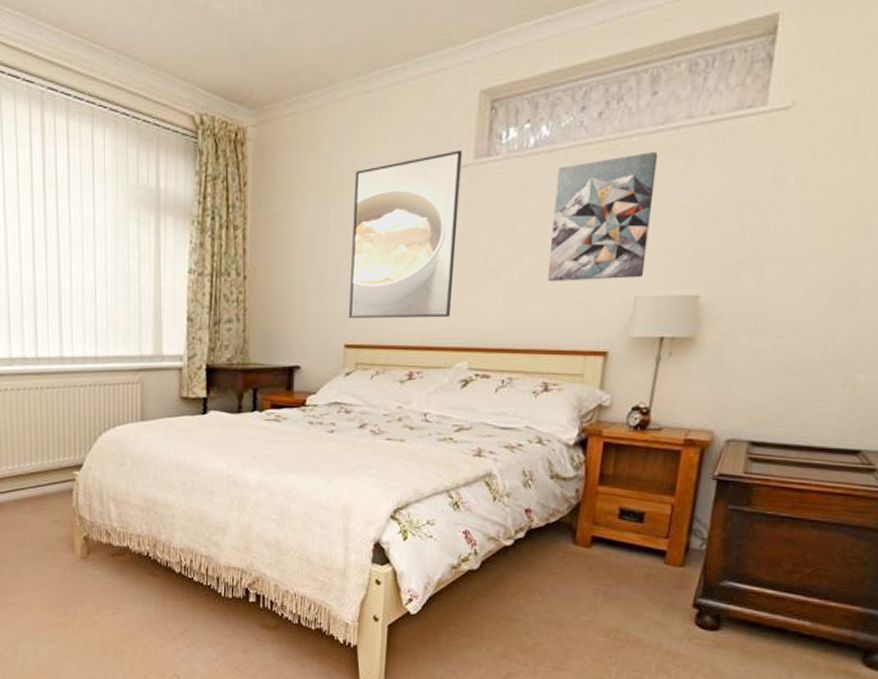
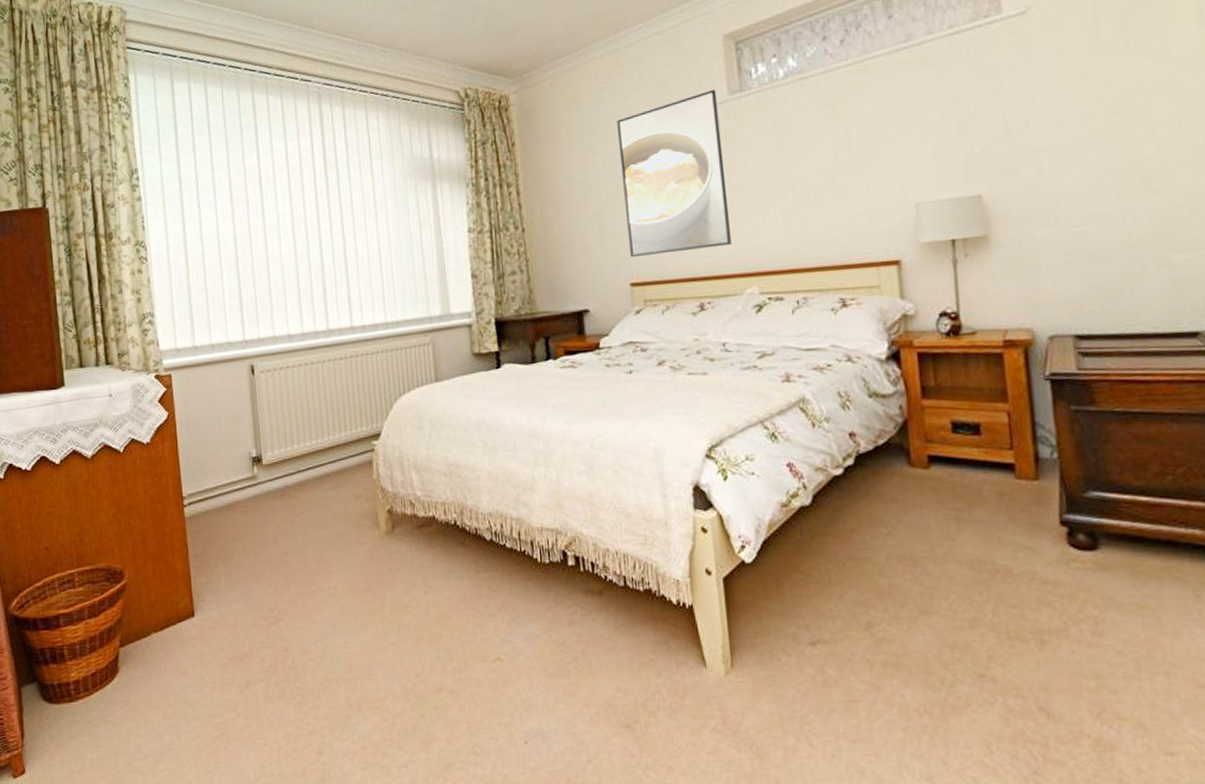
wall art: present [547,151,658,281] -> none [811,67,920,199]

